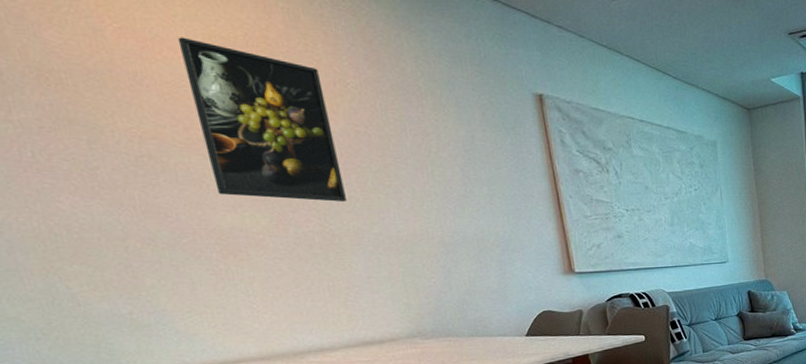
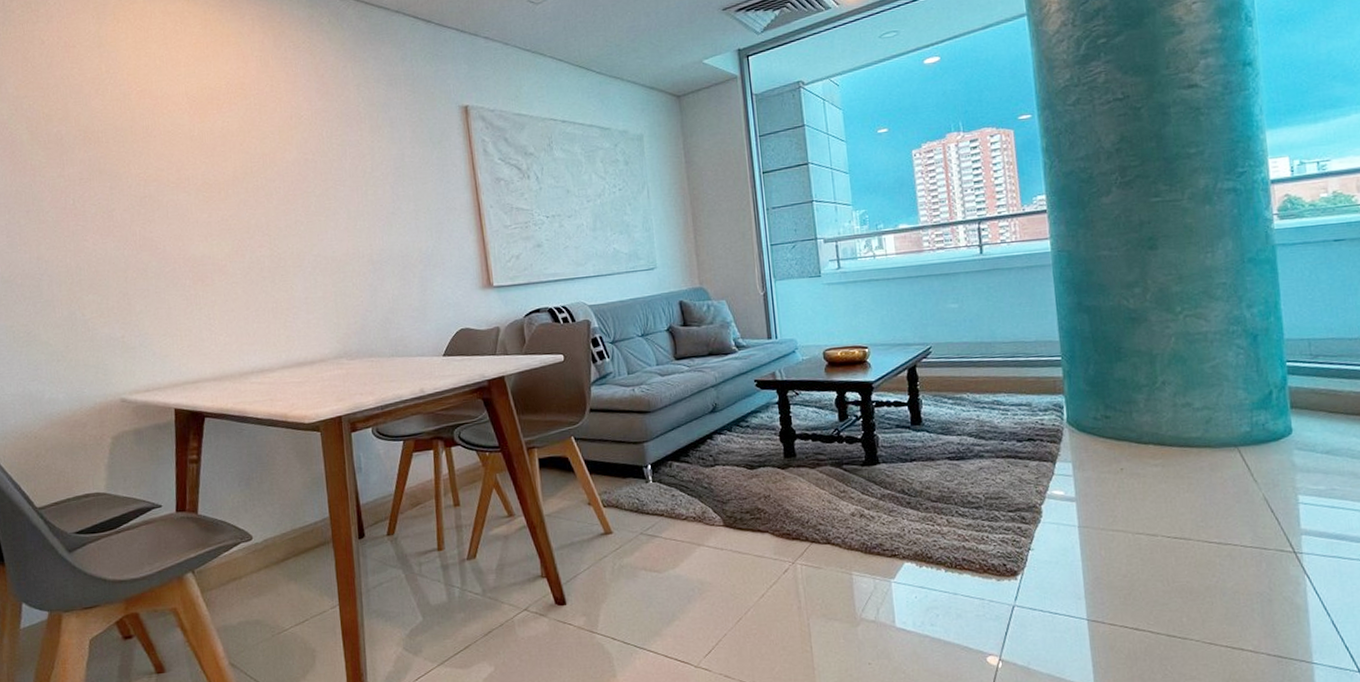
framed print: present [177,37,346,202] -> none [179,92,293,227]

